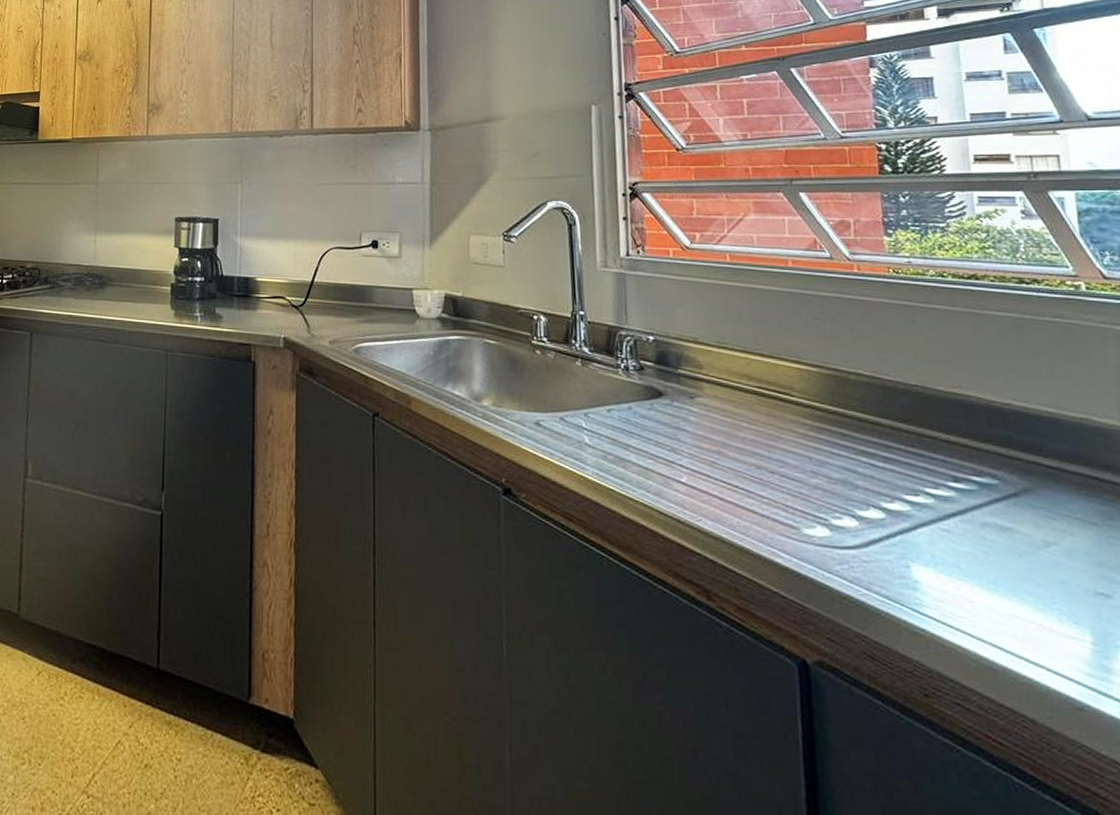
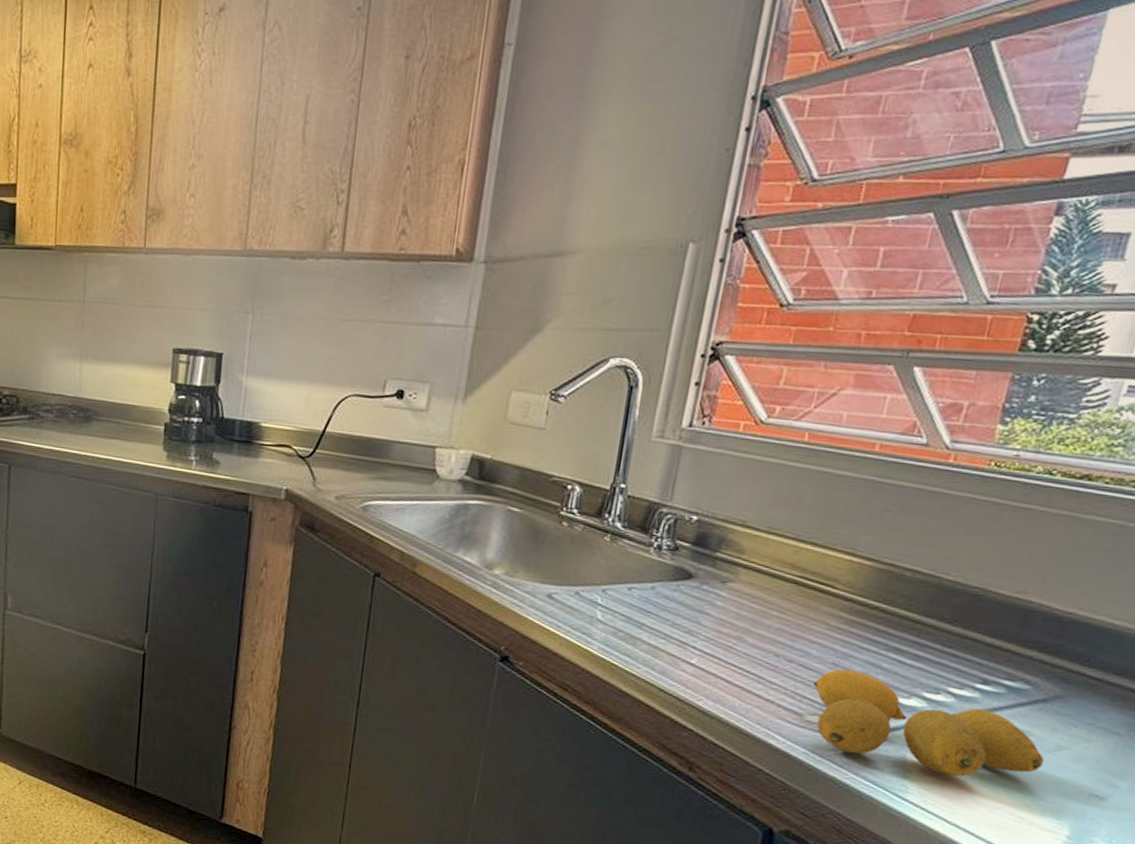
lemon: none [799,476,1040,584] -> present [812,669,1045,777]

